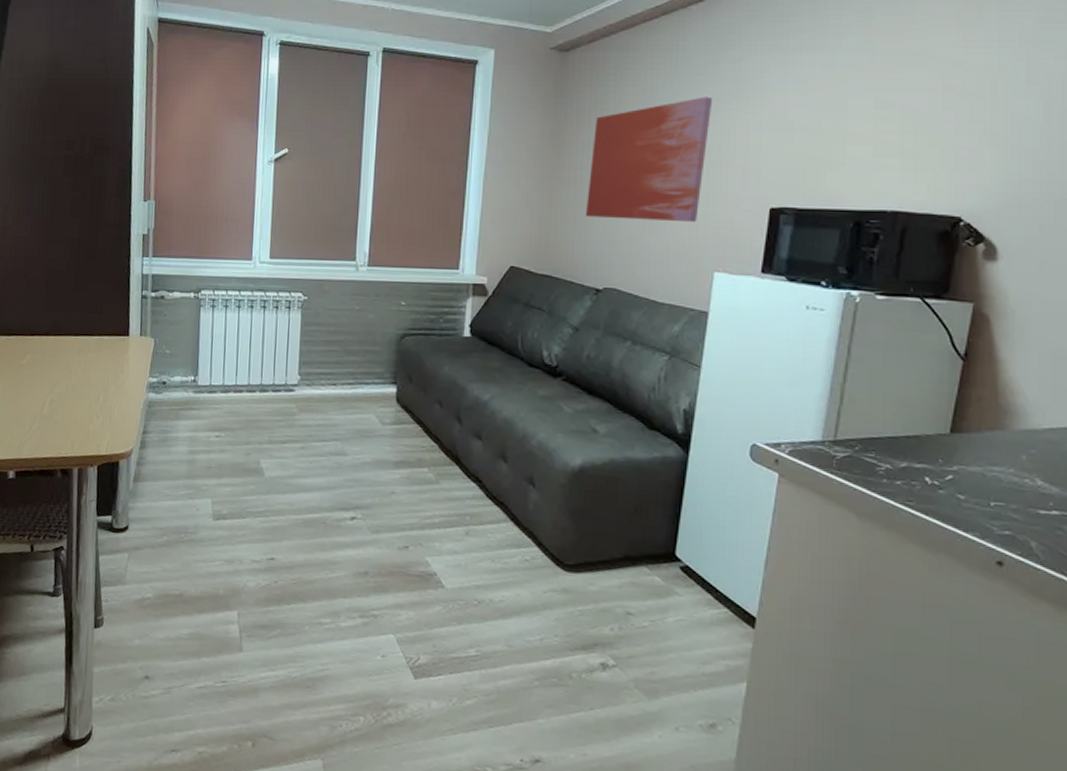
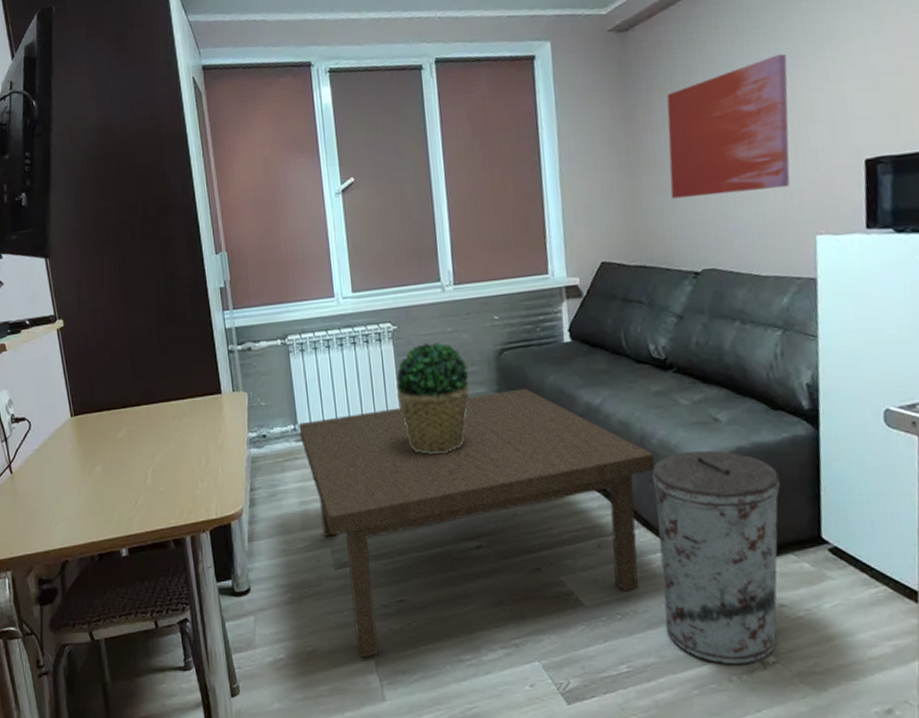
coffee table: none [198,374,532,608] -> present [298,388,655,658]
potted plant: none [298,316,370,424] -> present [396,342,469,454]
trash can: none [517,456,645,664] -> present [651,450,780,665]

